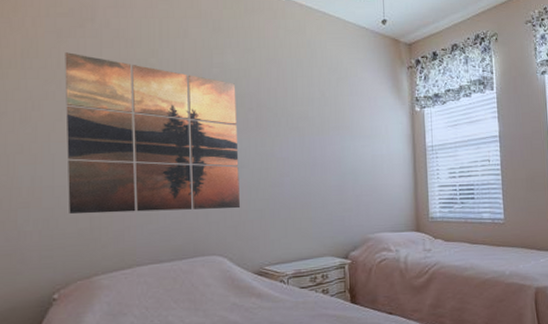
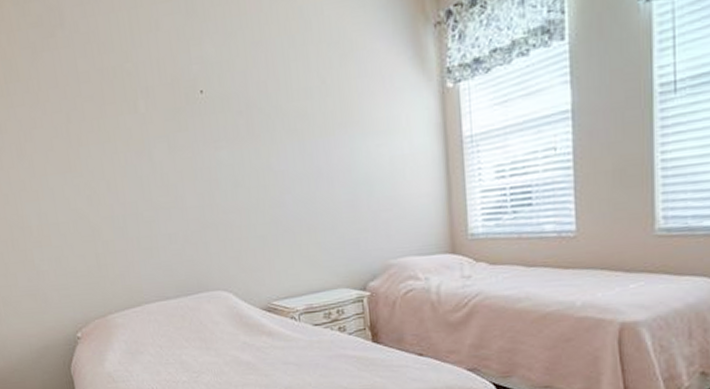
wall art: present [65,52,240,214] -> none [43,69,240,251]

